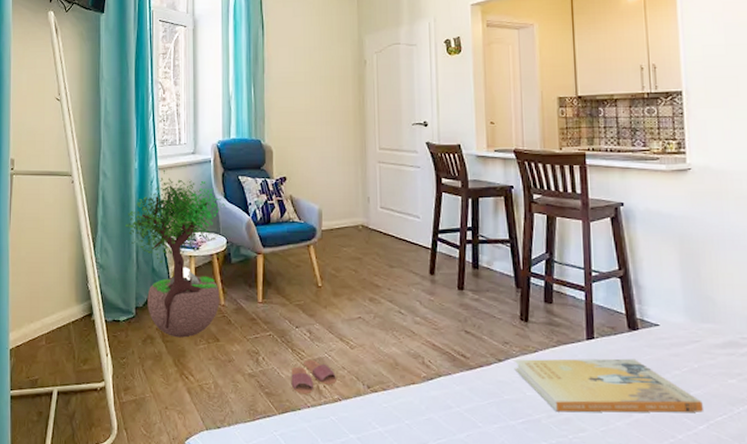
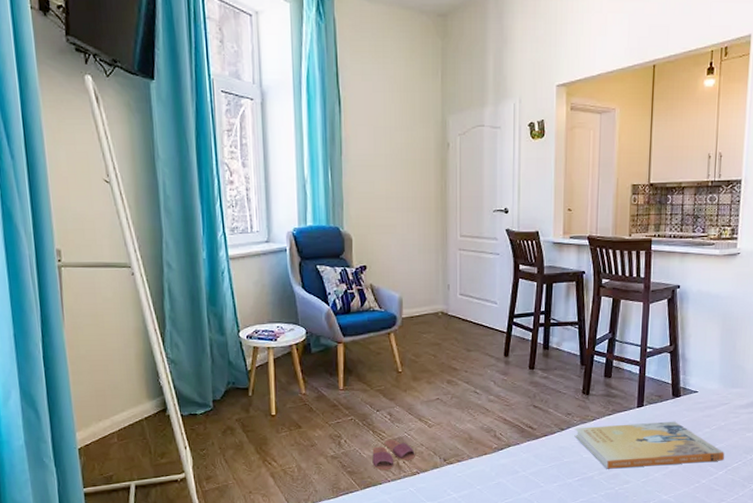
potted tree: present [126,169,225,338] -> none [196,259,303,427]

